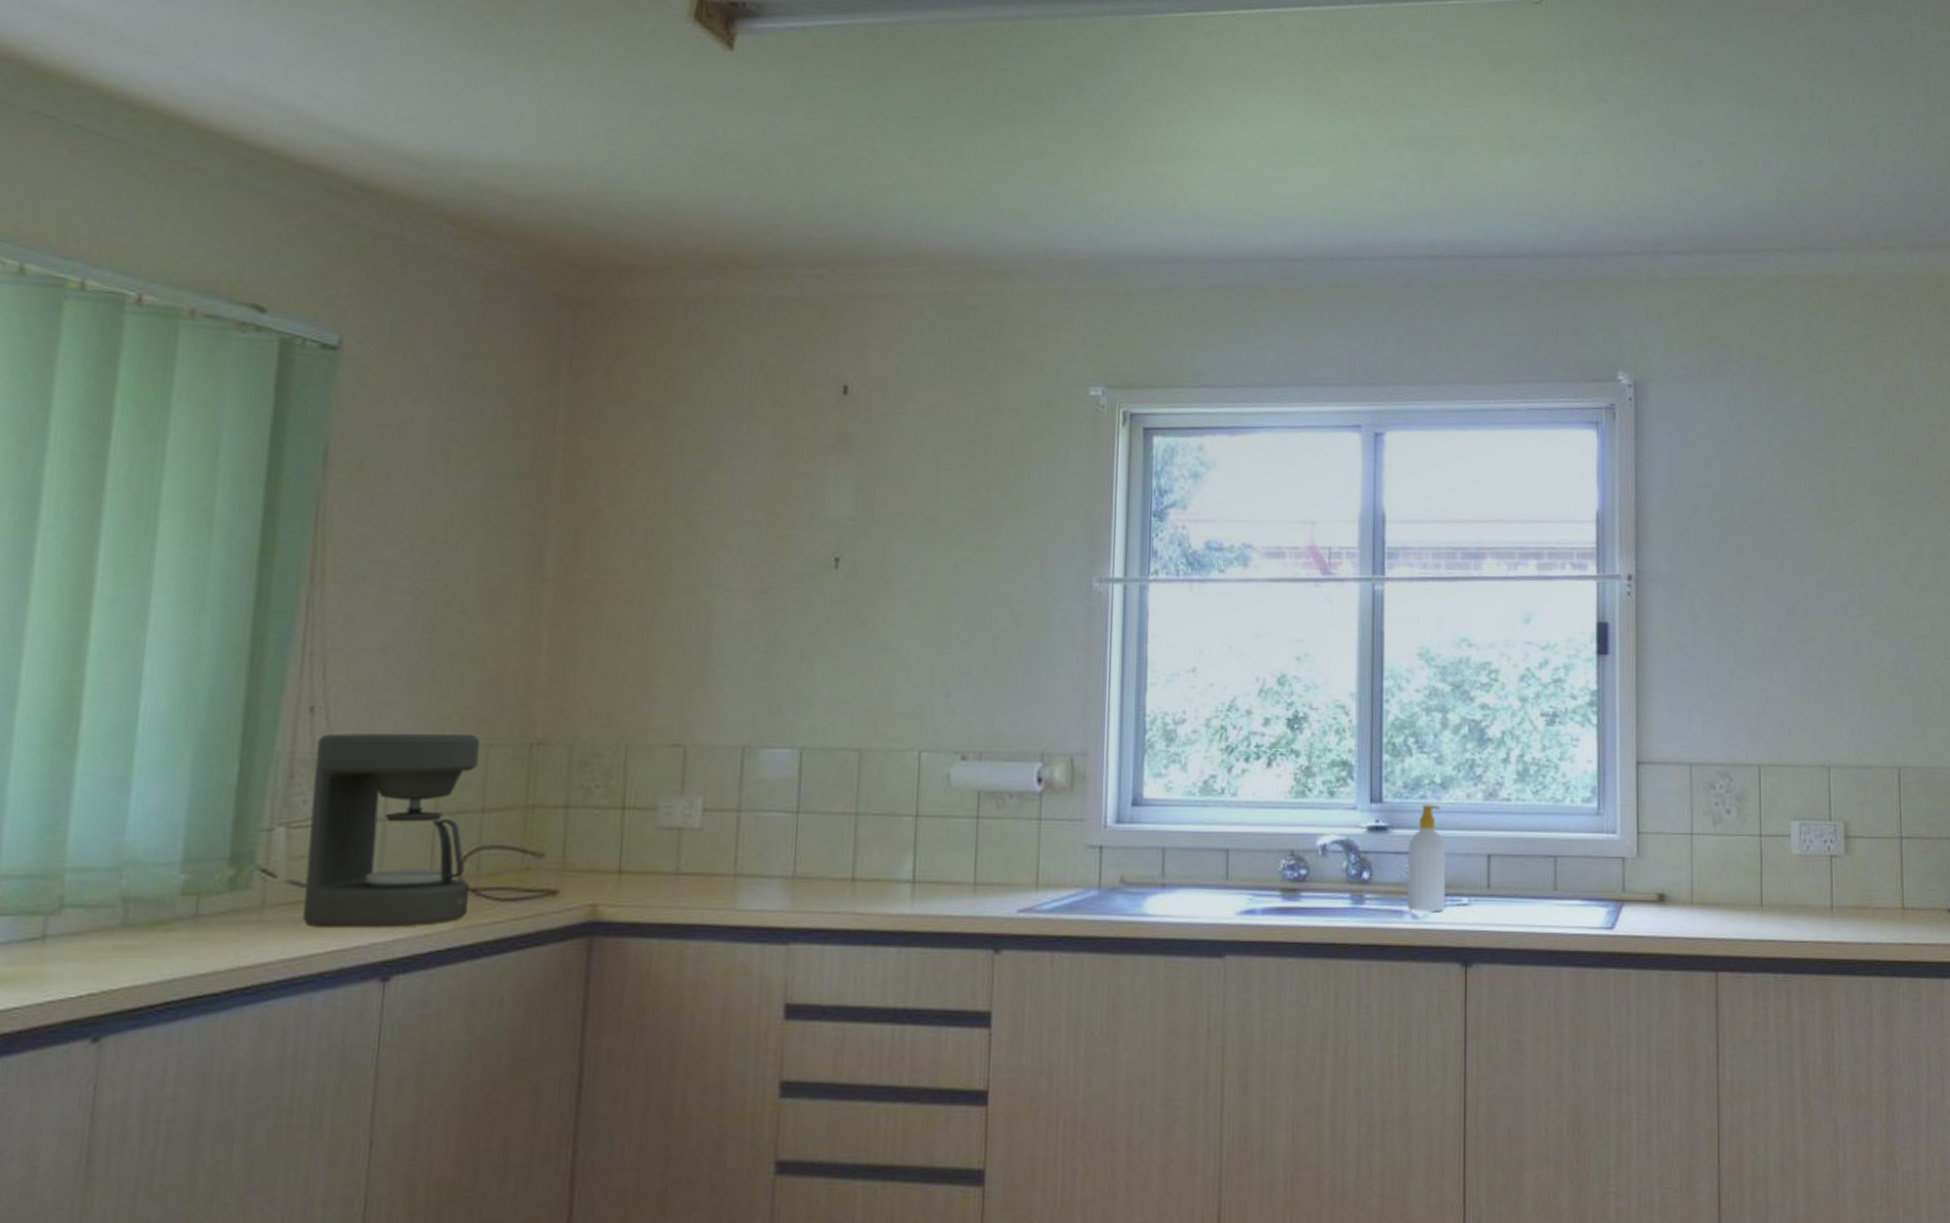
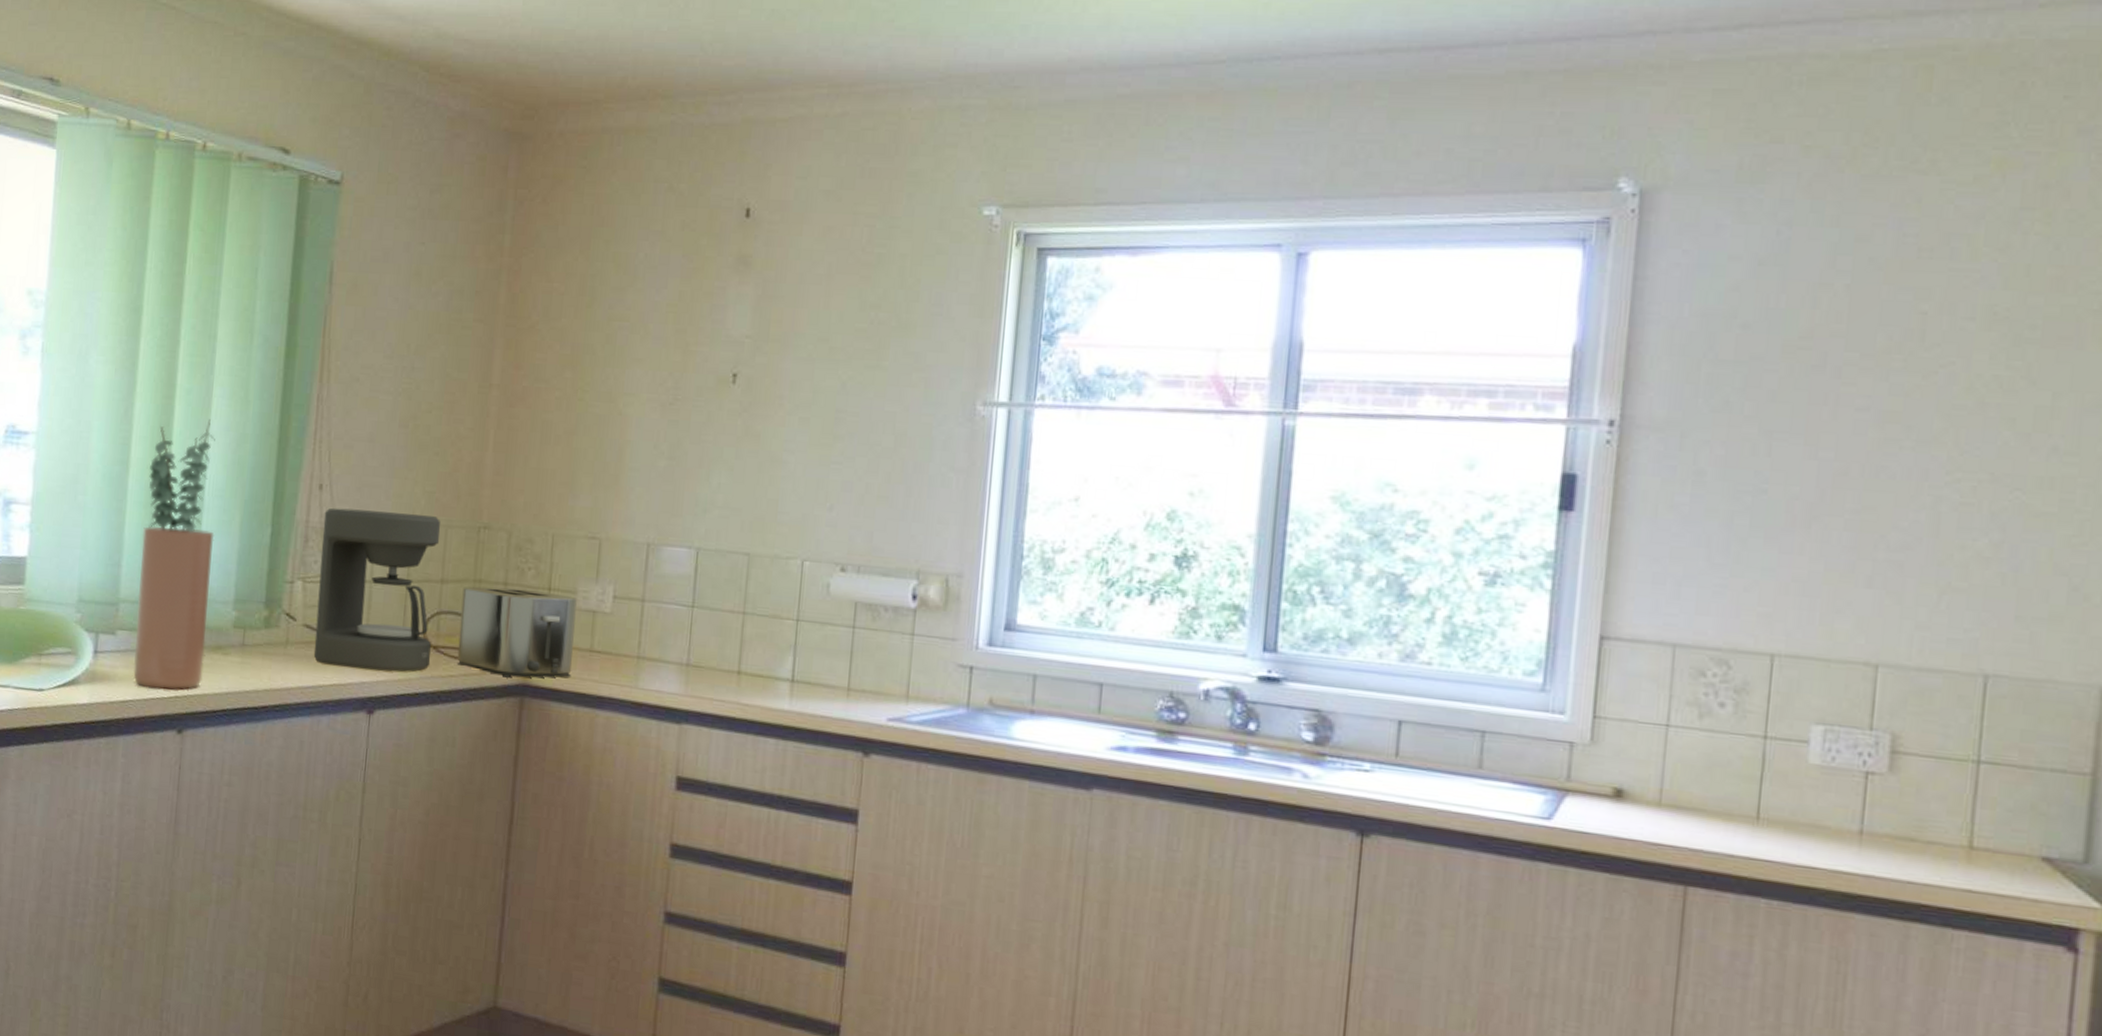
vase: none [19,634,154,988] -> present [133,419,215,690]
toaster: none [504,811,658,916] -> present [456,586,577,678]
soap bottle: present [1407,804,1446,913] -> none [1297,659,1349,774]

